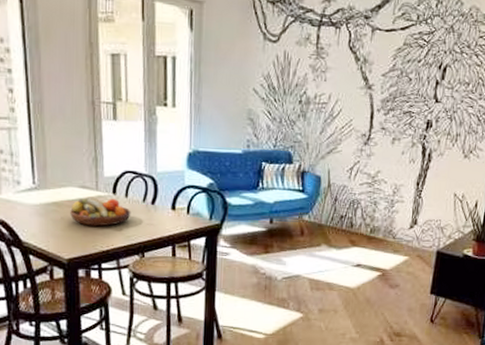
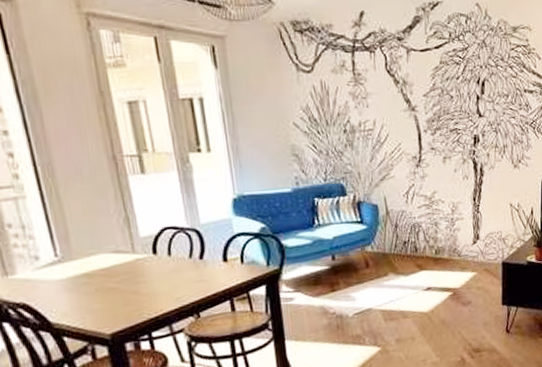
fruit bowl: present [70,196,131,227] -> none [105,260,178,294]

